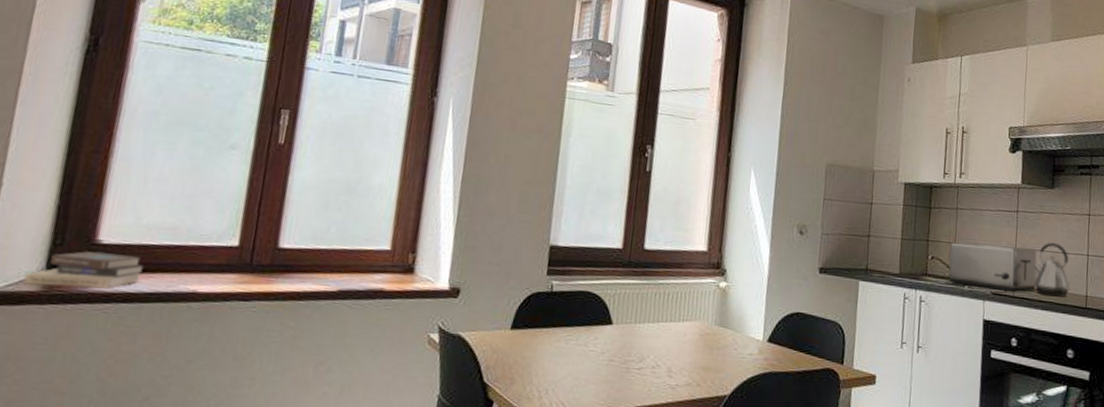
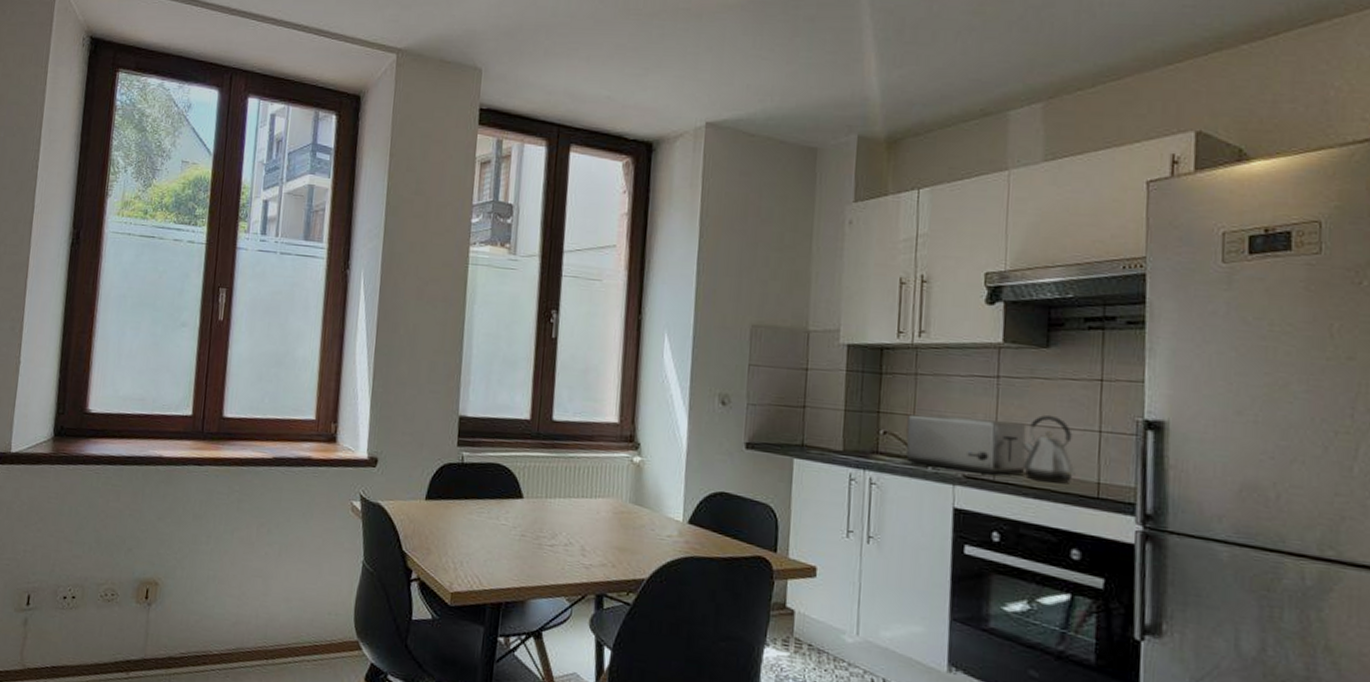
books: present [23,251,144,289] -> none [39,419,122,453]

